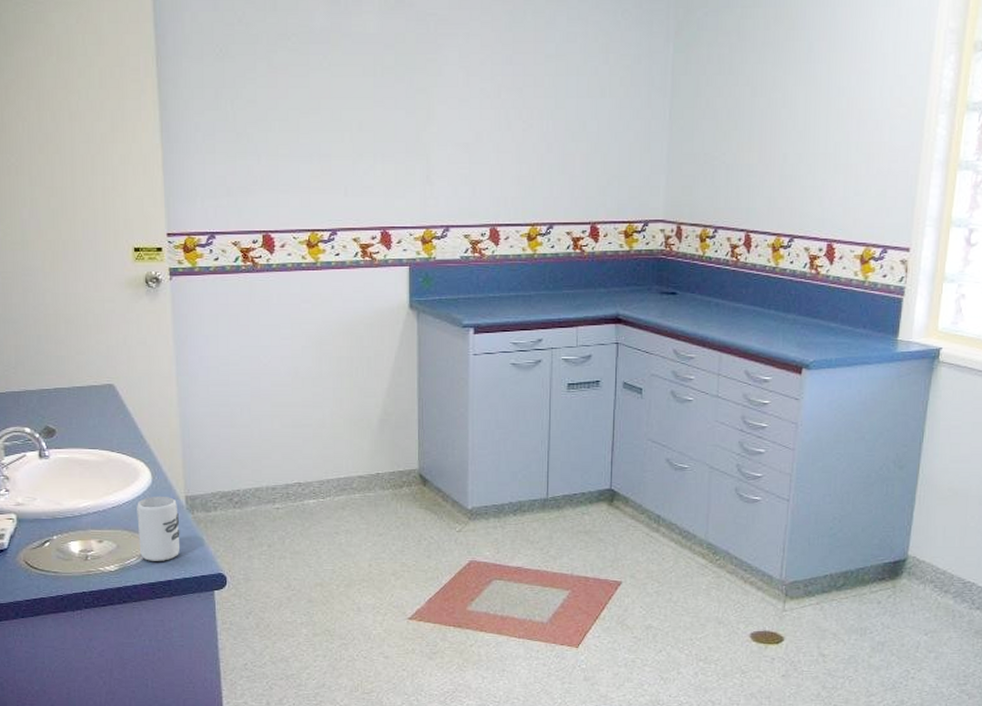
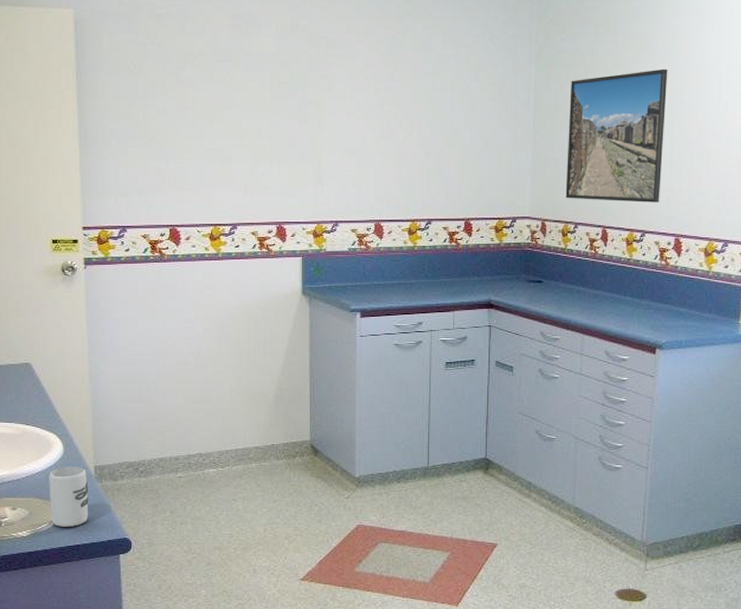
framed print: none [704,47,826,203] -> present [565,68,668,203]

